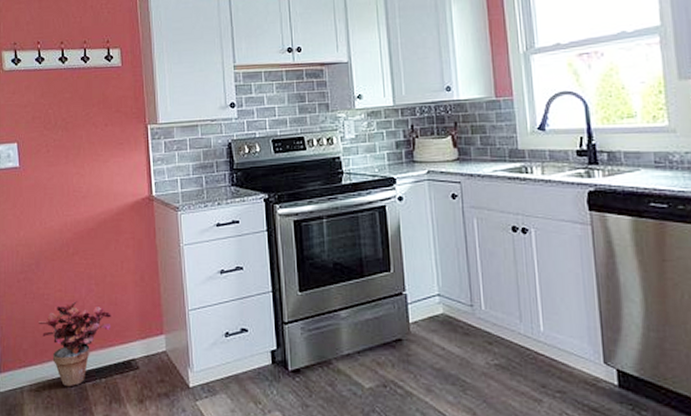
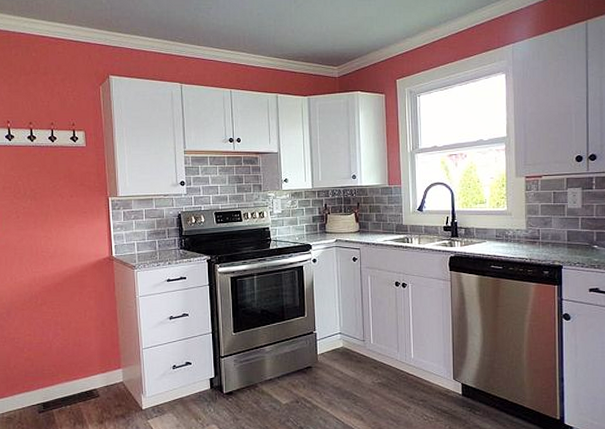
potted plant: present [38,301,112,387] -> none [10,343,76,414]

